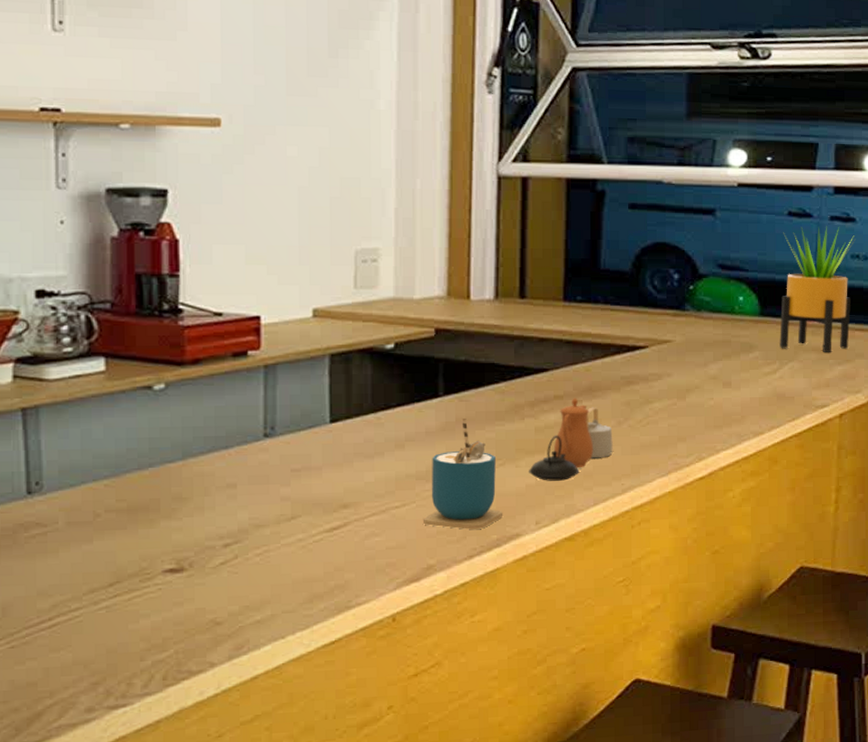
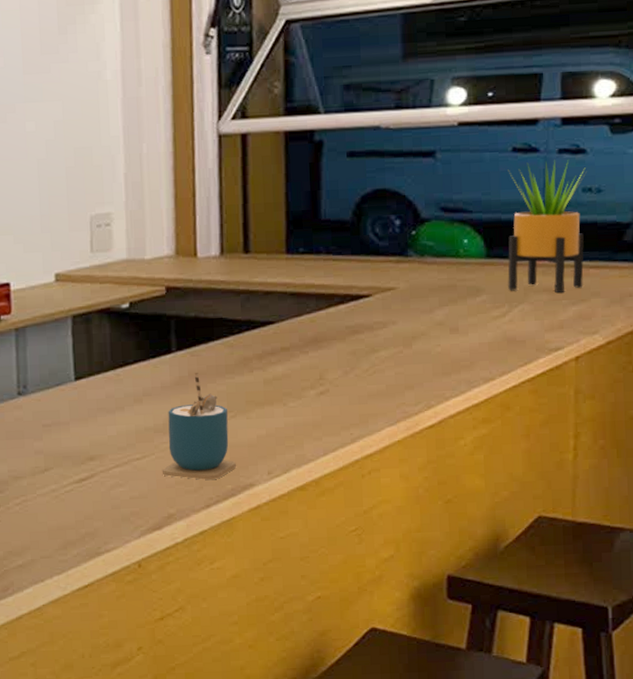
teapot: present [529,398,613,481] -> none [259,349,341,432]

